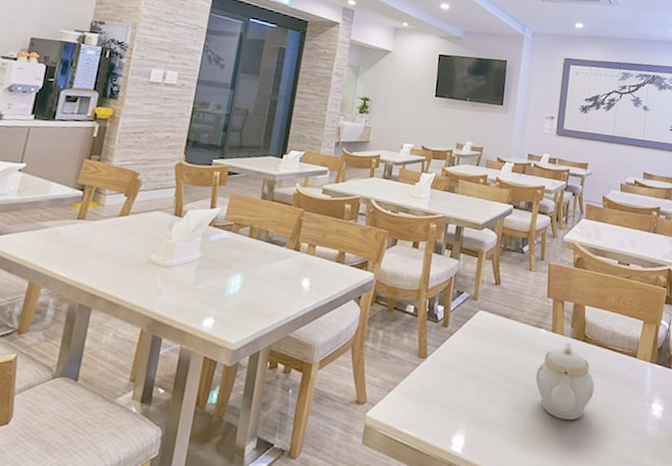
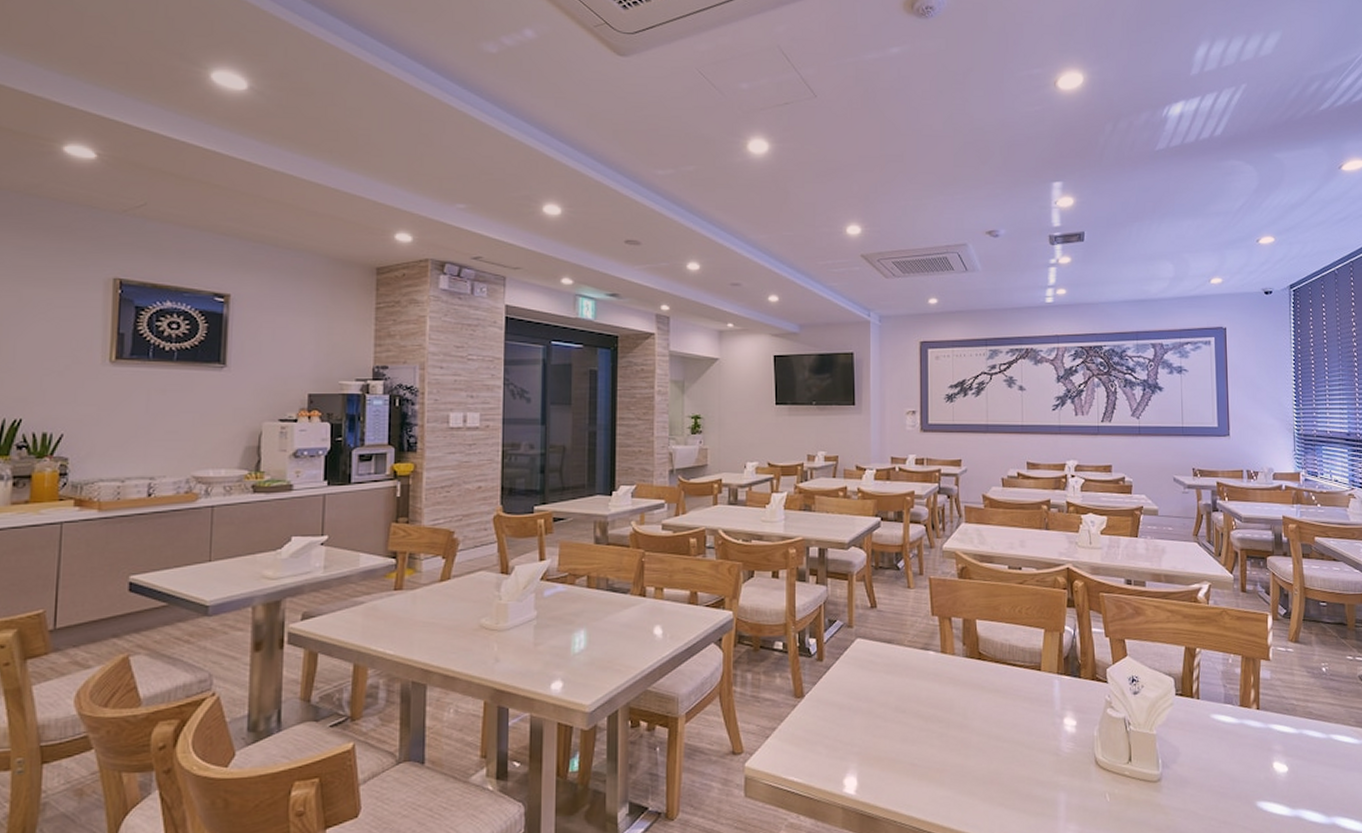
teapot: present [535,342,595,421] -> none [929,662,996,747]

